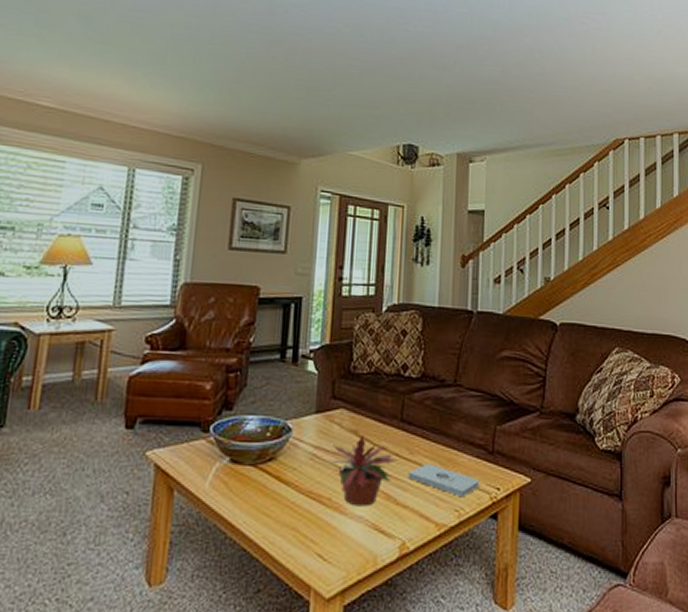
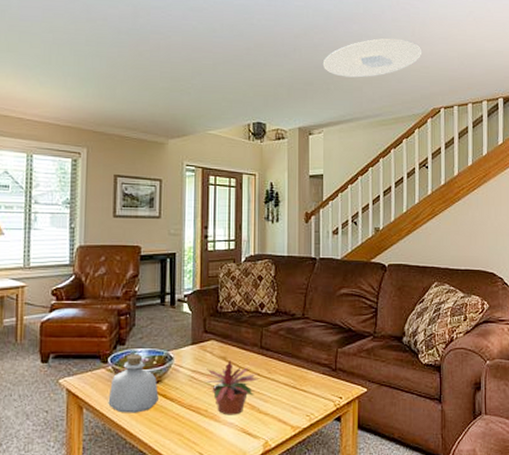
bottle: none [206,422,271,499] -> present [108,354,159,413]
notepad: present [407,463,480,498] -> none [268,380,326,406]
ceiling light: none [487,55,604,99] -> present [322,38,422,78]

